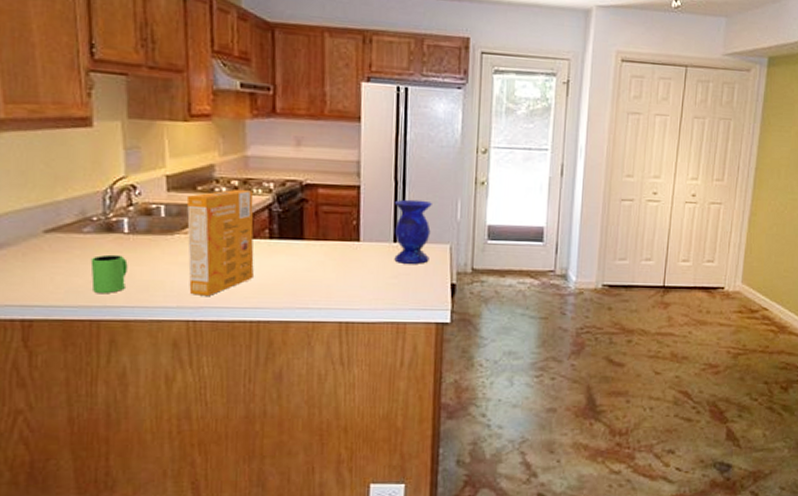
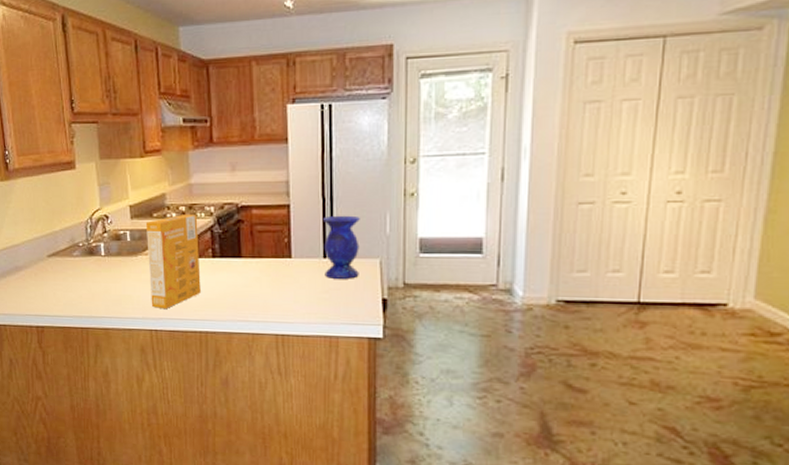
mug: present [90,254,128,293] -> none [79,274,105,306]

